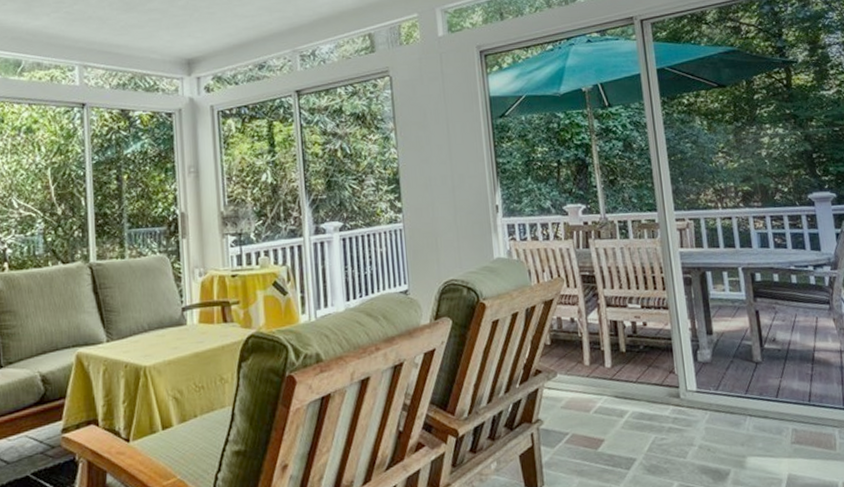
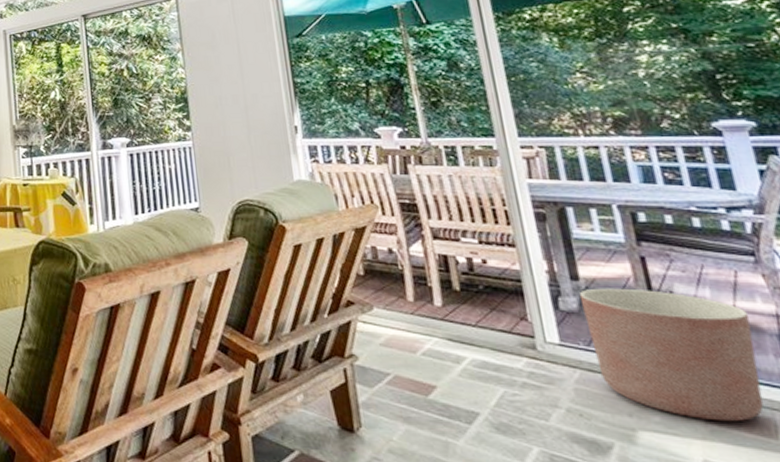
planter: none [712,338,829,442] -> present [579,288,764,422]

